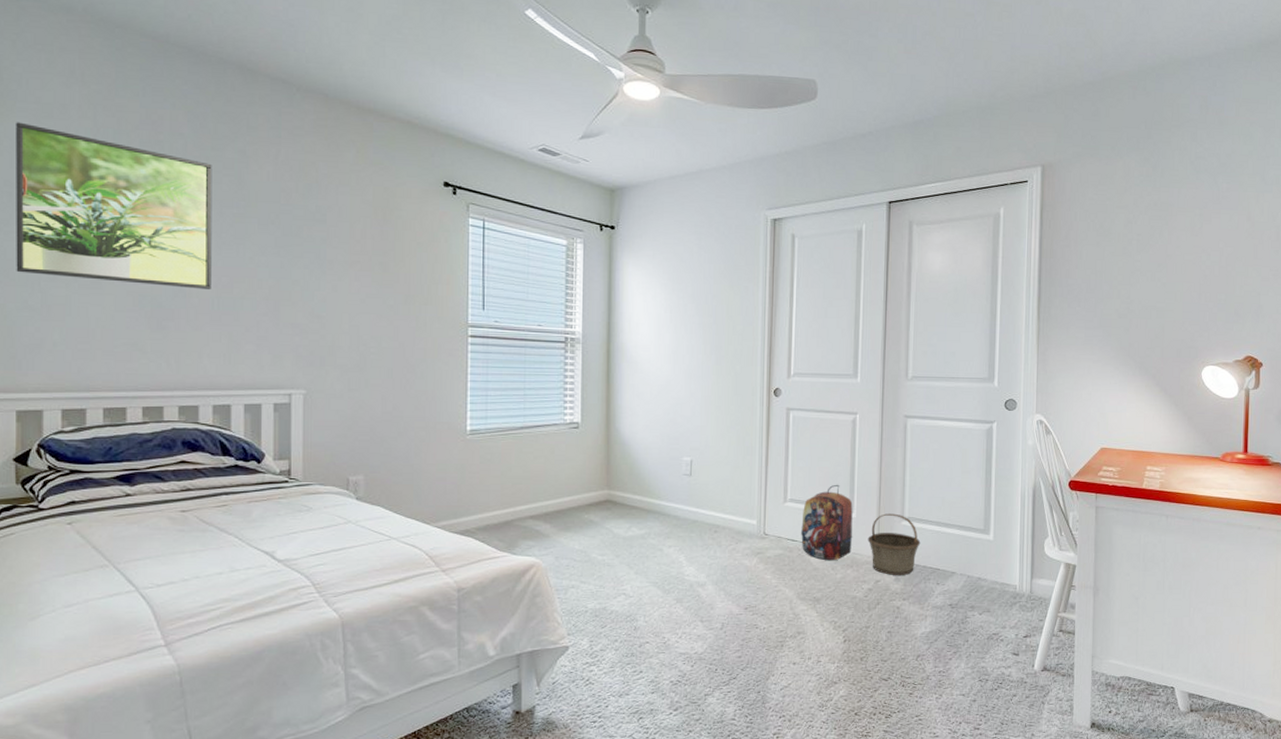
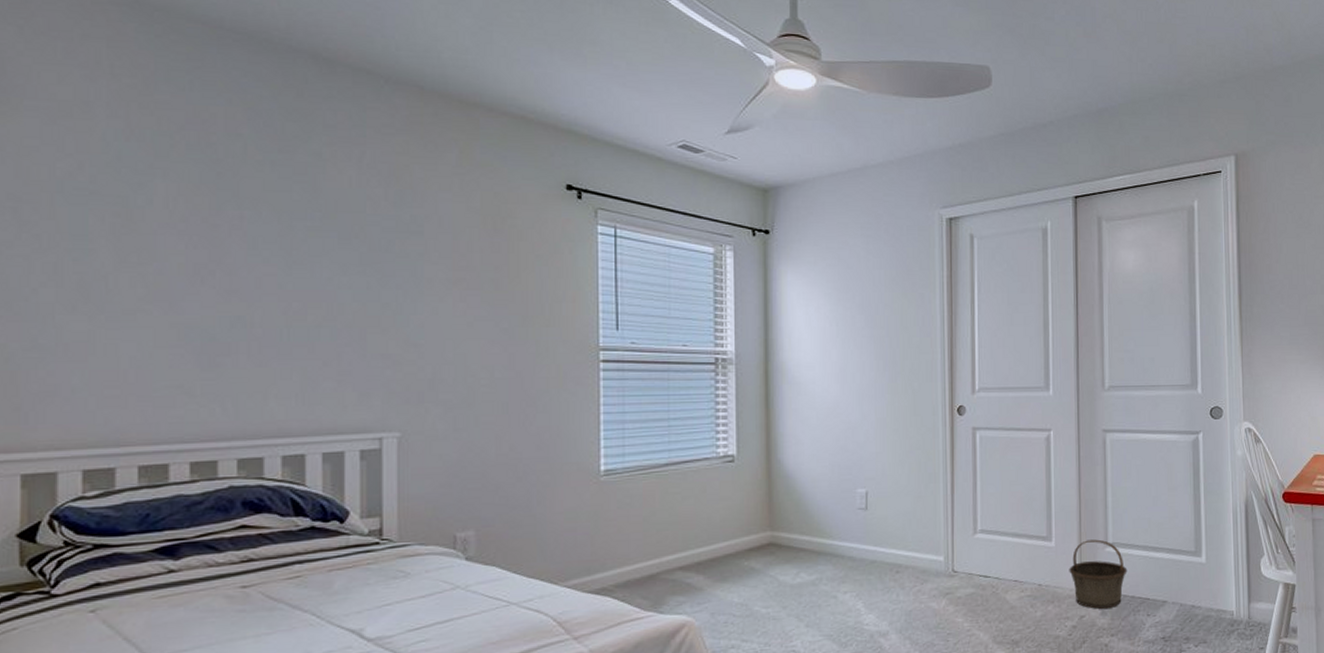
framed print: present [16,122,212,289] -> none [22,123,279,317]
backpack: present [801,484,853,560] -> none [994,510,1053,597]

